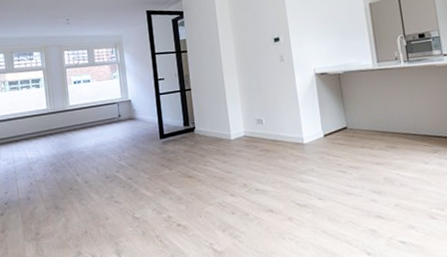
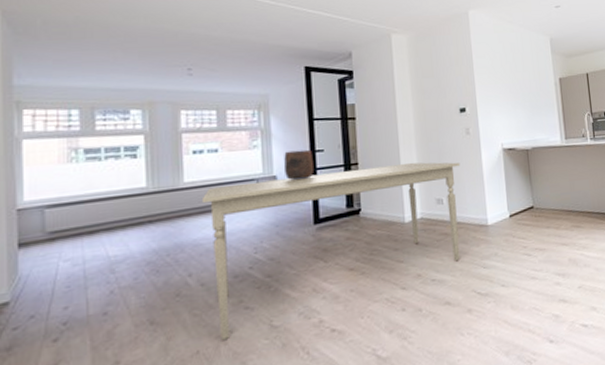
dining table: none [81,86,280,224] -> present [201,162,461,340]
ceramic pot: none [135,78,158,104] -> present [284,149,315,181]

